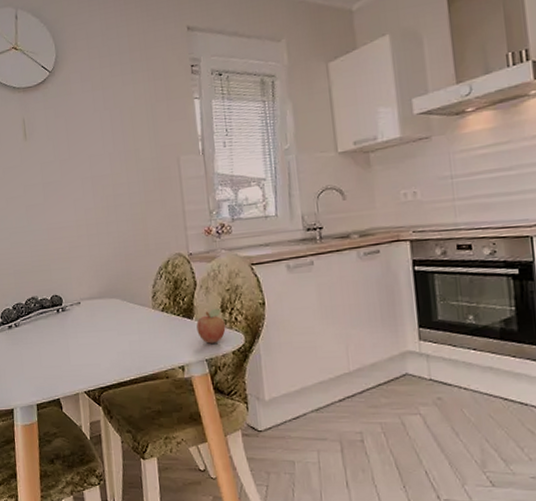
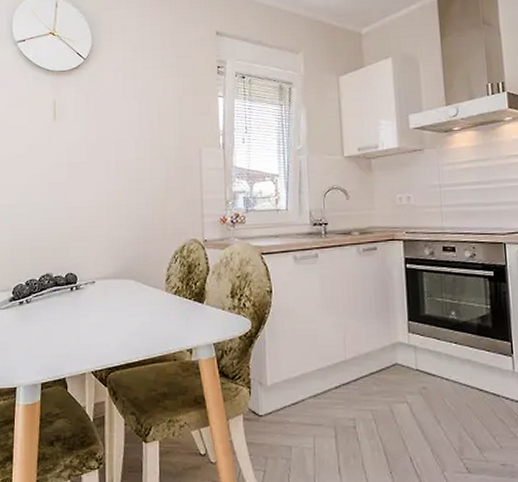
fruit: present [196,308,226,344] -> none [207,293,234,328]

